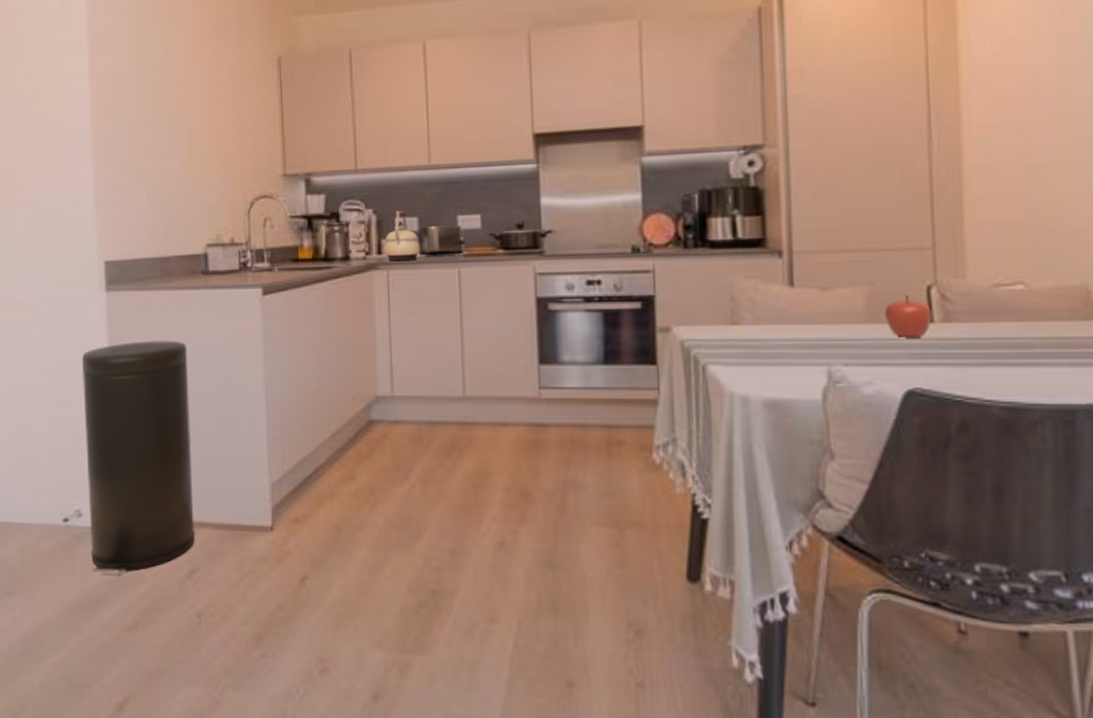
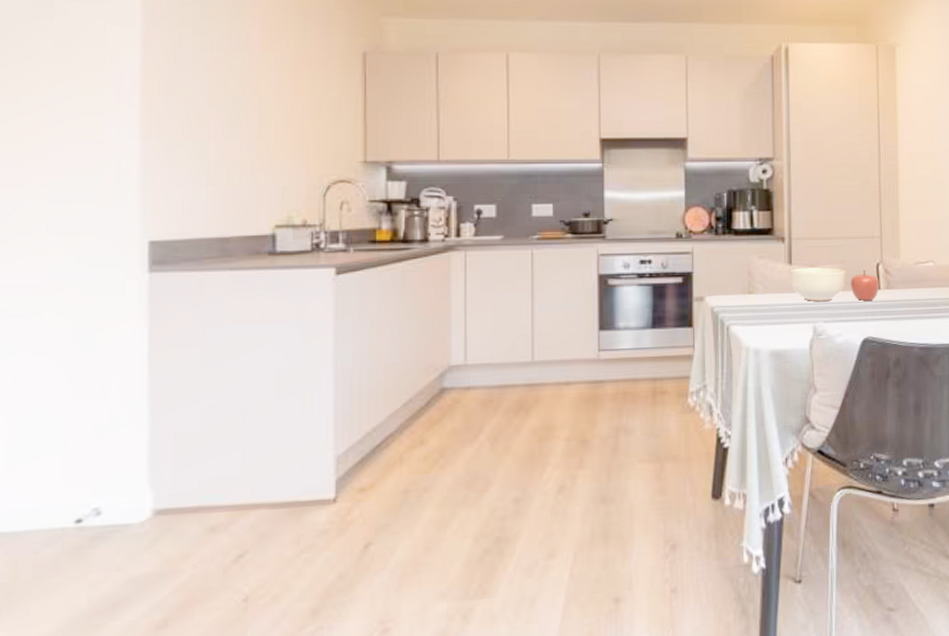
pedal bin: present [82,340,195,575] -> none [110,321,247,575]
kettle: present [383,211,421,262] -> none [462,199,497,244]
toaster: present [417,225,465,257] -> none [495,213,538,240]
bowl: none [790,290,878,336] -> present [789,267,846,301]

